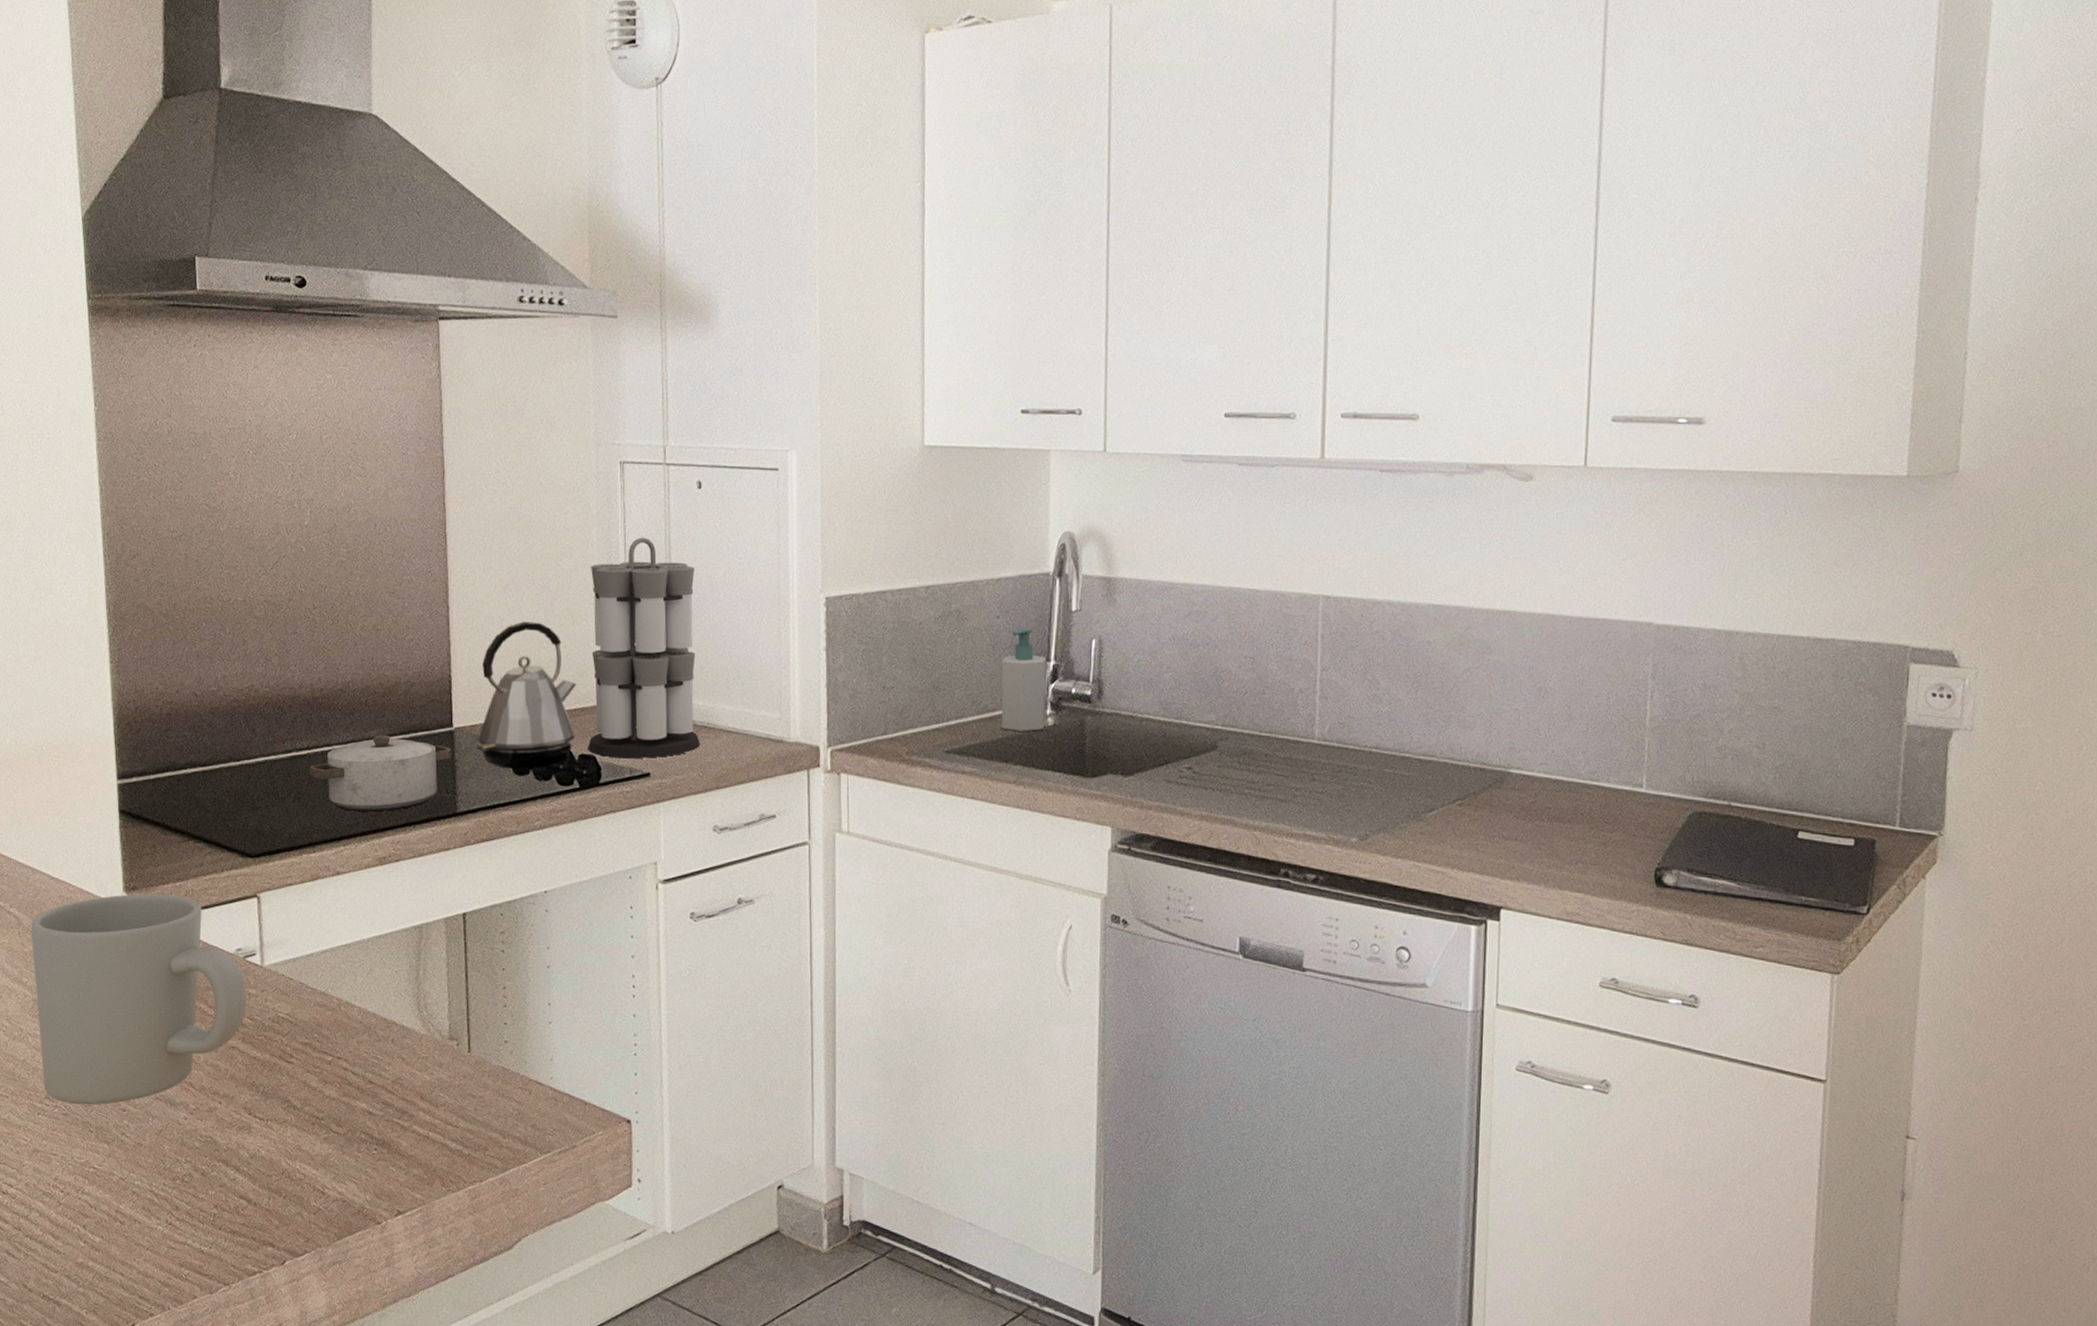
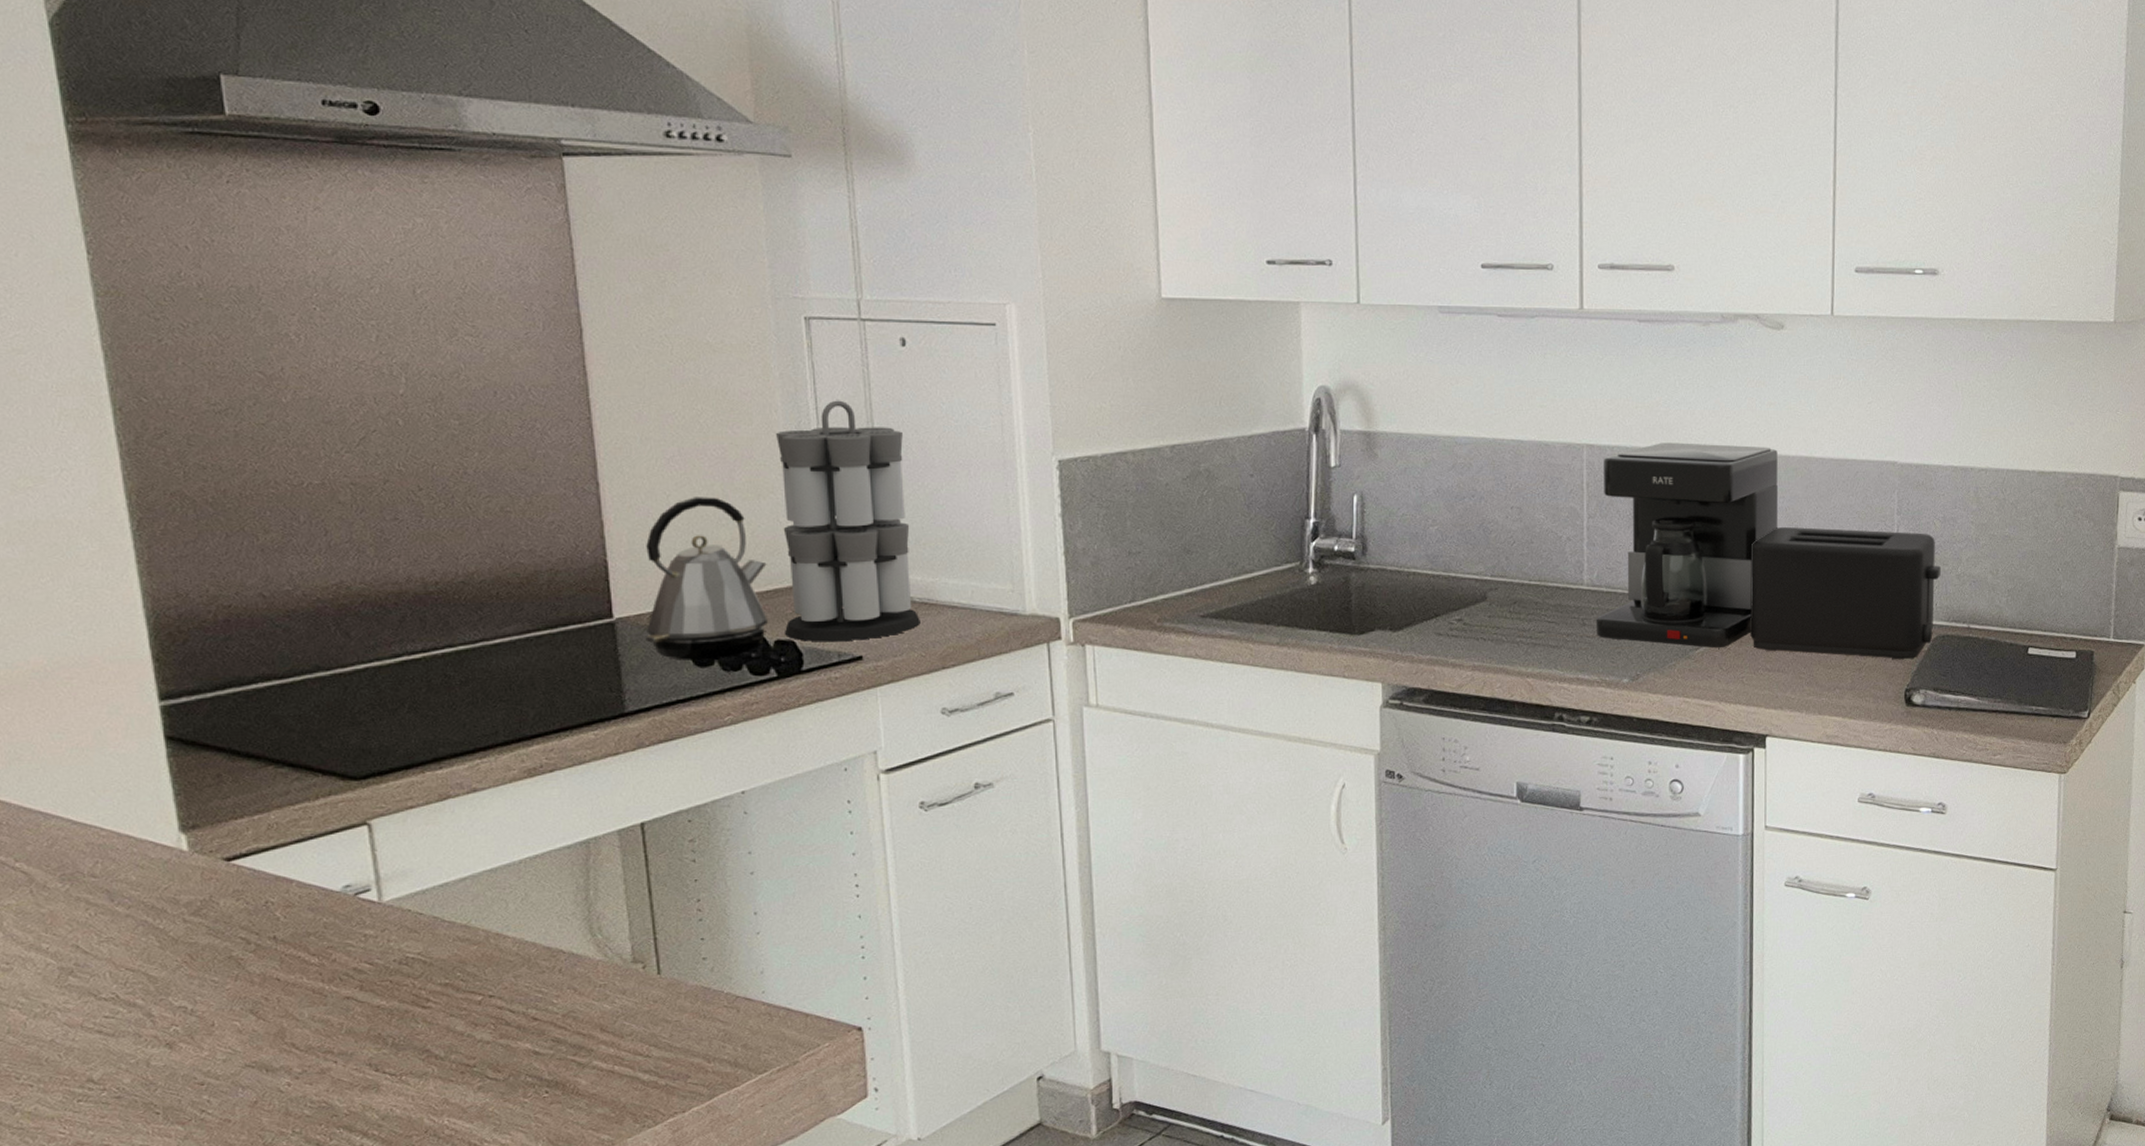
mug: present [30,893,247,1105] -> none [47,830,363,1085]
cooking pot: present [310,735,452,812] -> none [427,631,614,719]
soap bottle: present [1001,627,1047,733] -> none [1258,485,1308,593]
coffee maker: none [1325,596,1522,812] -> present [1595,442,1779,649]
toaster: none [1487,688,1699,836] -> present [1750,527,1941,660]

